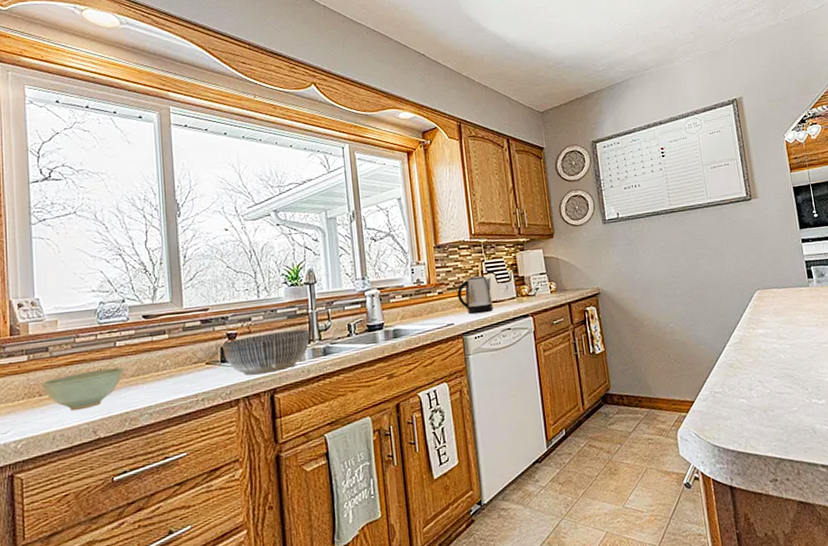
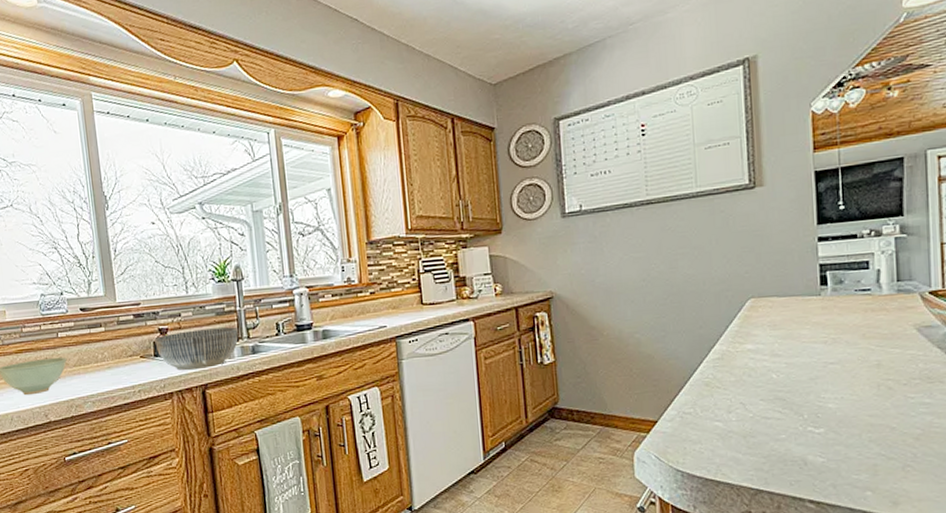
kettle: present [457,275,494,315] -> none [391,274,431,317]

